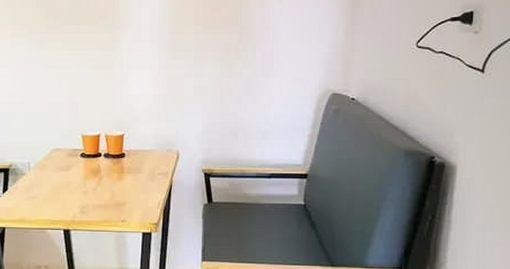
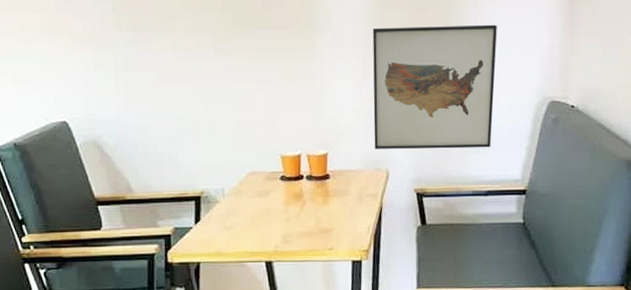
wall art: none [167,23,283,134] -> present [372,24,497,150]

